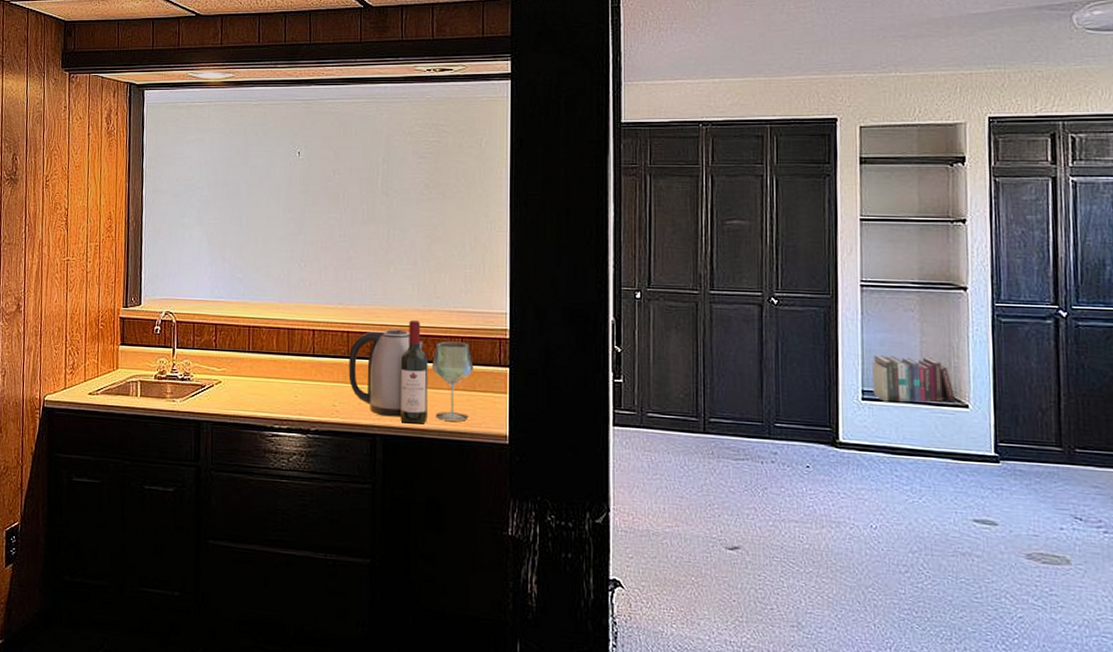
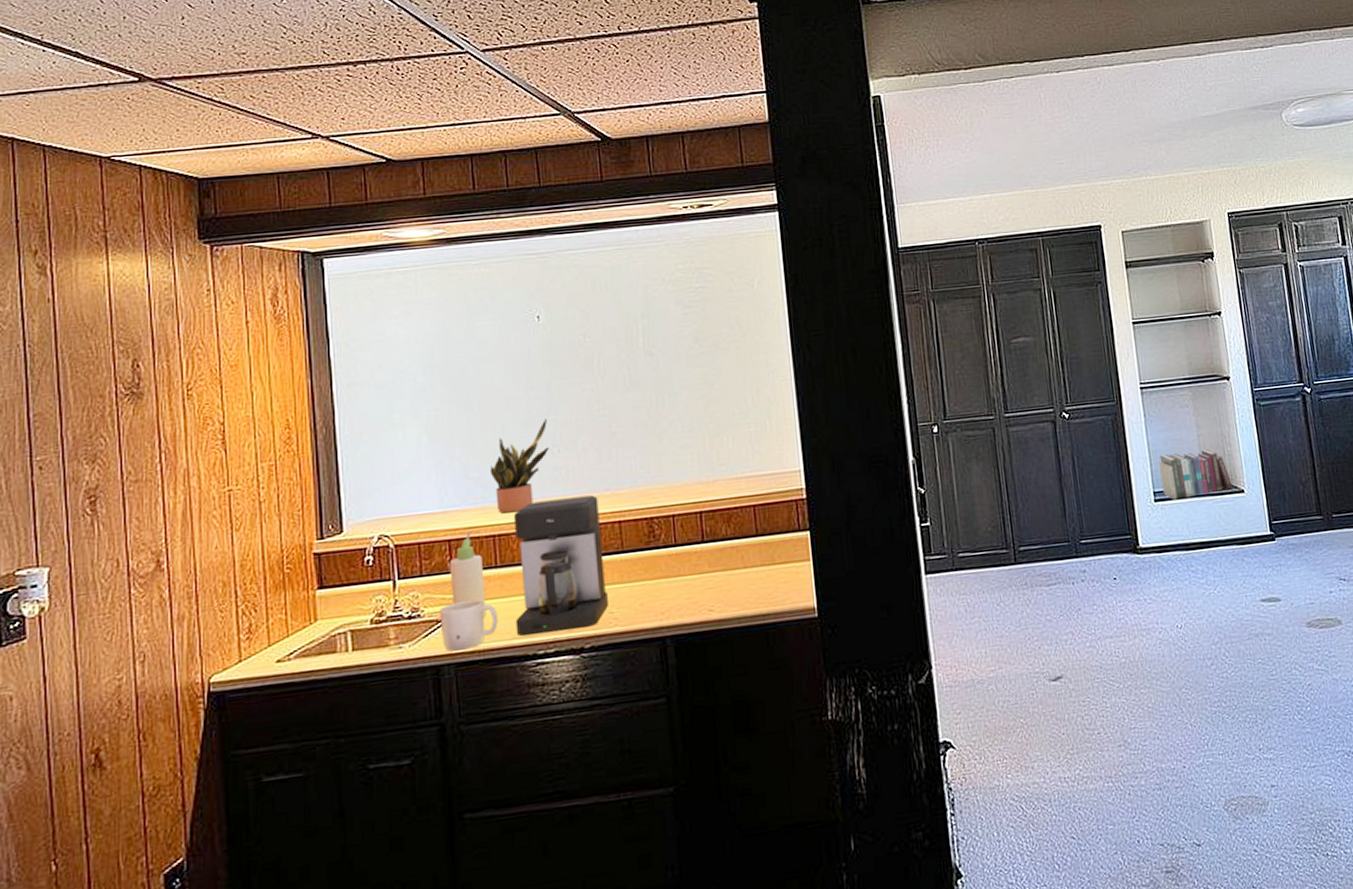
mug: none [203,374,247,413] -> present [439,599,499,652]
bottle: none [214,319,239,390] -> present [449,531,487,617]
potted plant: none [250,238,298,310] -> present [489,419,550,514]
coffee maker: none [259,304,334,415] -> present [513,495,610,637]
kettle: present [348,329,423,417] -> none [623,508,711,614]
wine bottle: present [399,320,428,425] -> none [685,495,724,617]
wine glass: present [431,341,473,422] -> none [722,510,770,605]

